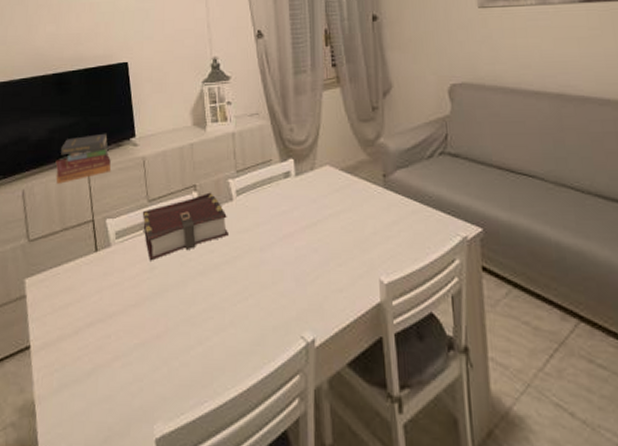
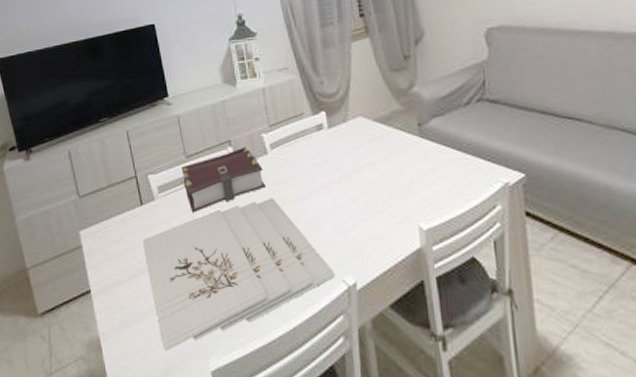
books: present [55,133,112,184] -> none [96,94,149,144]
placemat: none [93,247,293,416] -> present [142,198,335,352]

